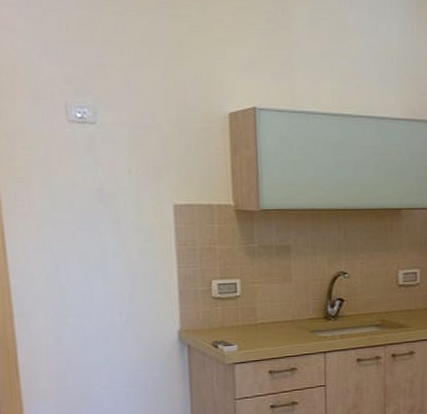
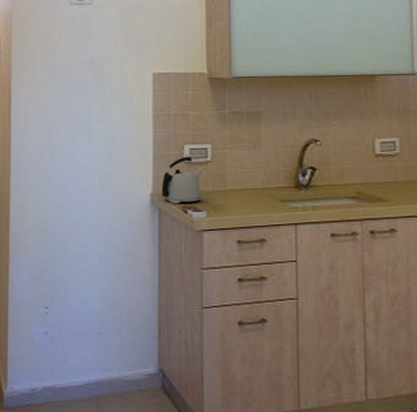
kettle: none [189,291,233,339] -> present [161,156,204,203]

